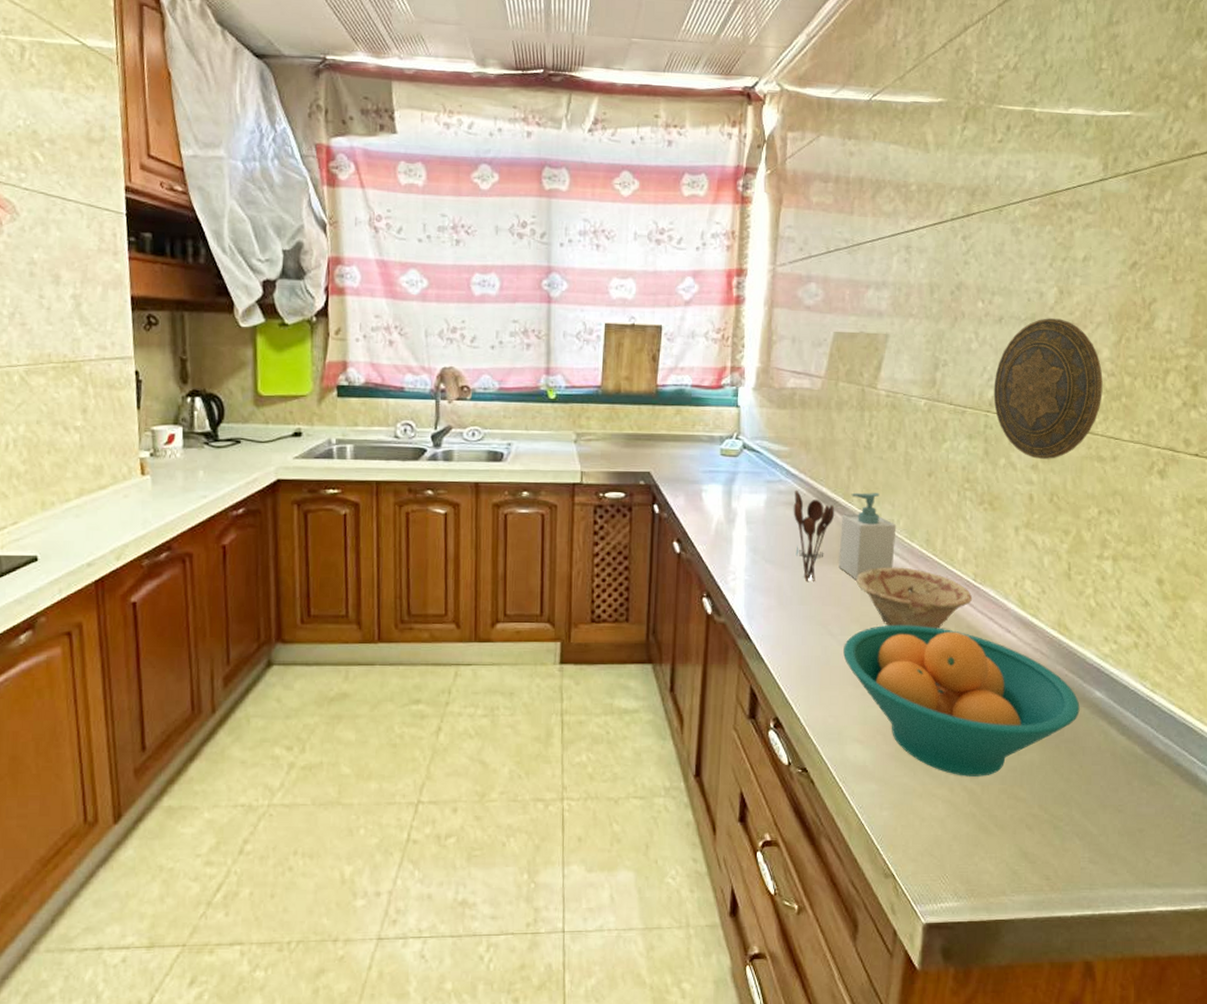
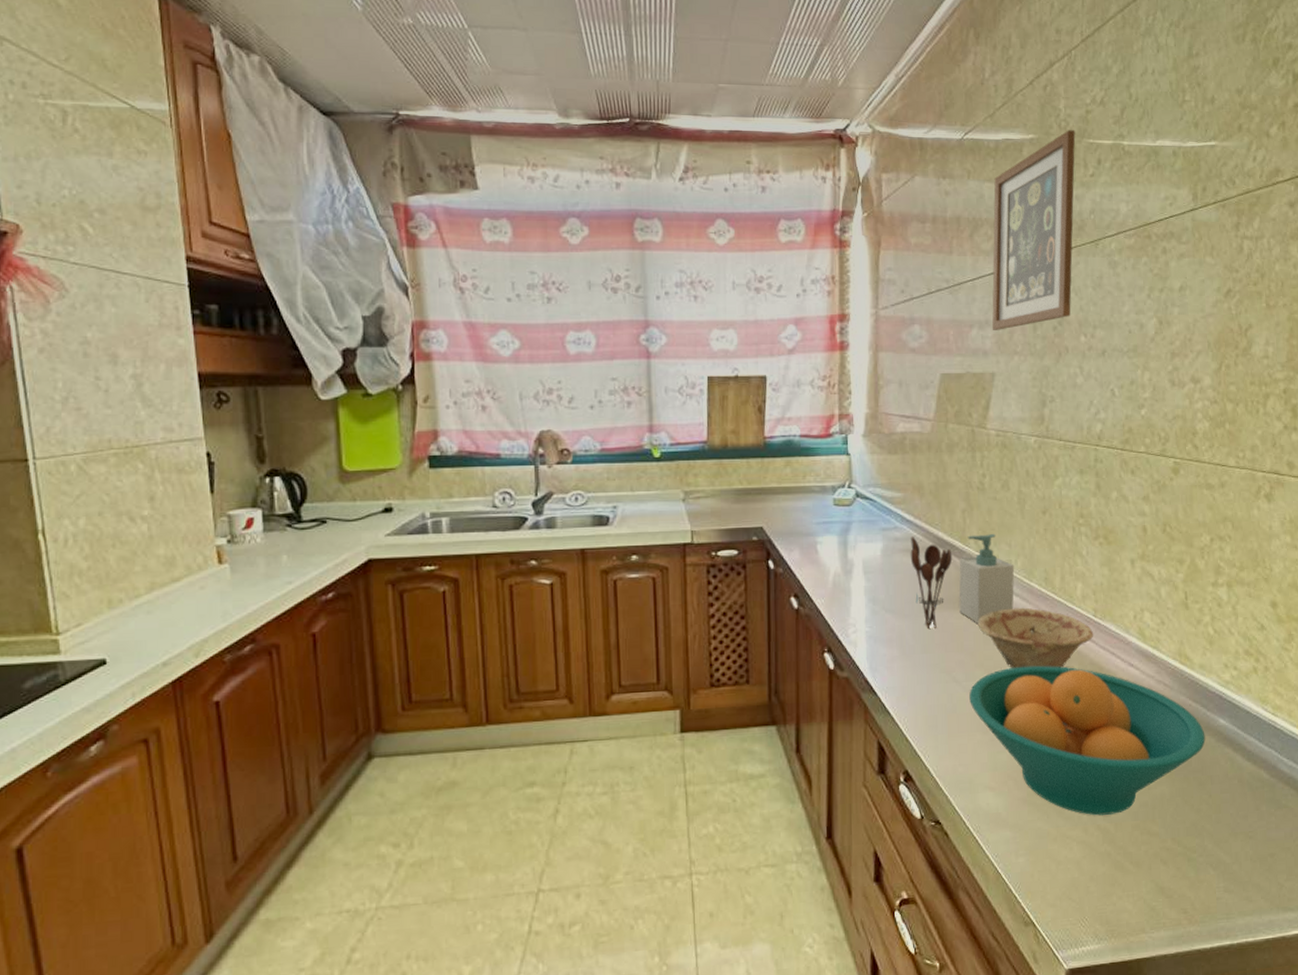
picture frame: none [888,95,986,292] -> present [991,130,1076,330]
decorative plate: present [993,318,1103,459] -> none [1101,349,1207,490]

